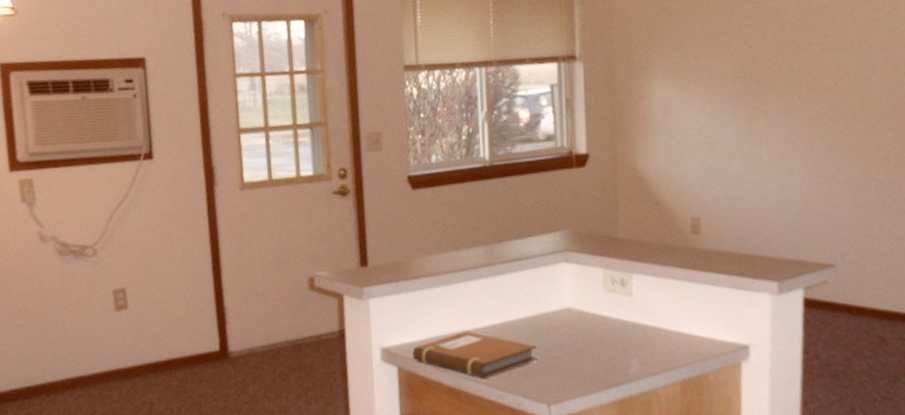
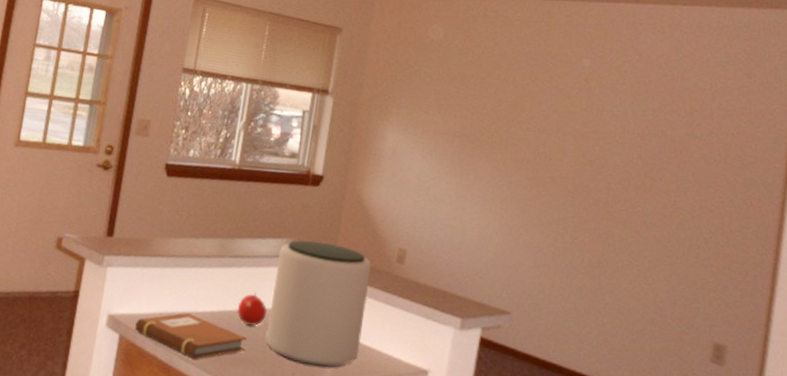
fruit: none [520,296,554,333] -> present [237,292,268,326]
plant pot: none [553,226,666,363] -> present [266,240,372,368]

